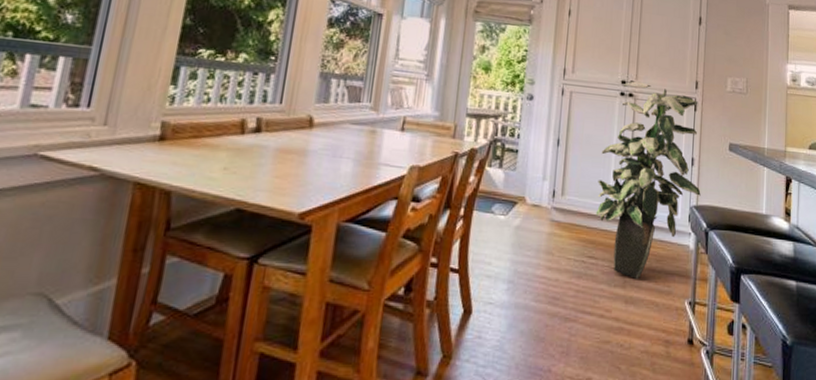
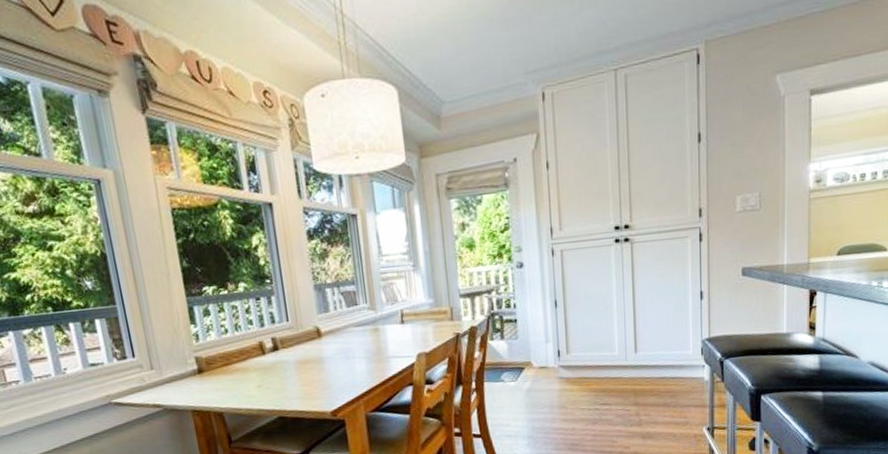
indoor plant: present [595,81,701,279] -> none [602,223,713,416]

